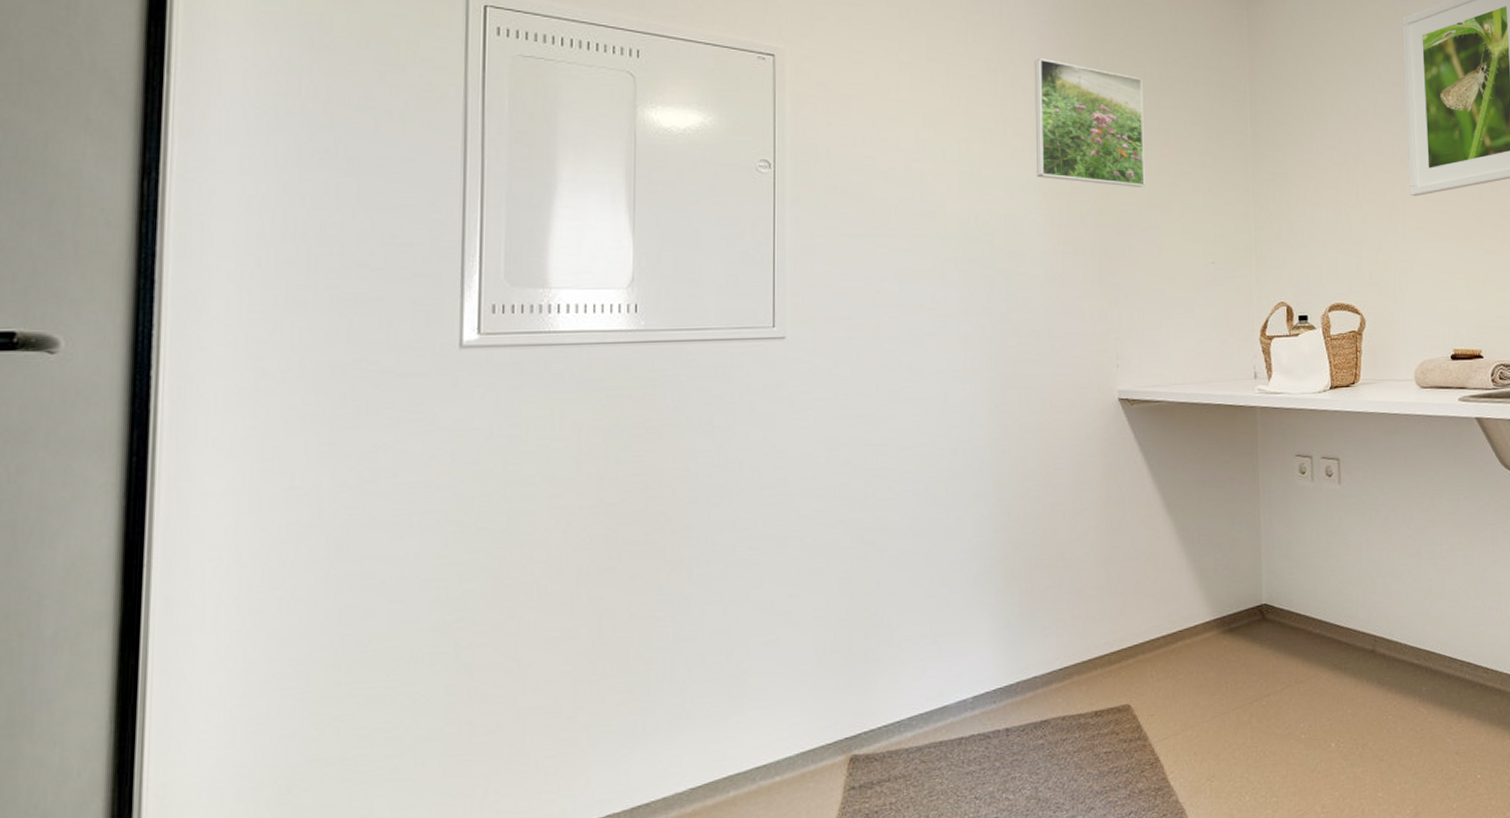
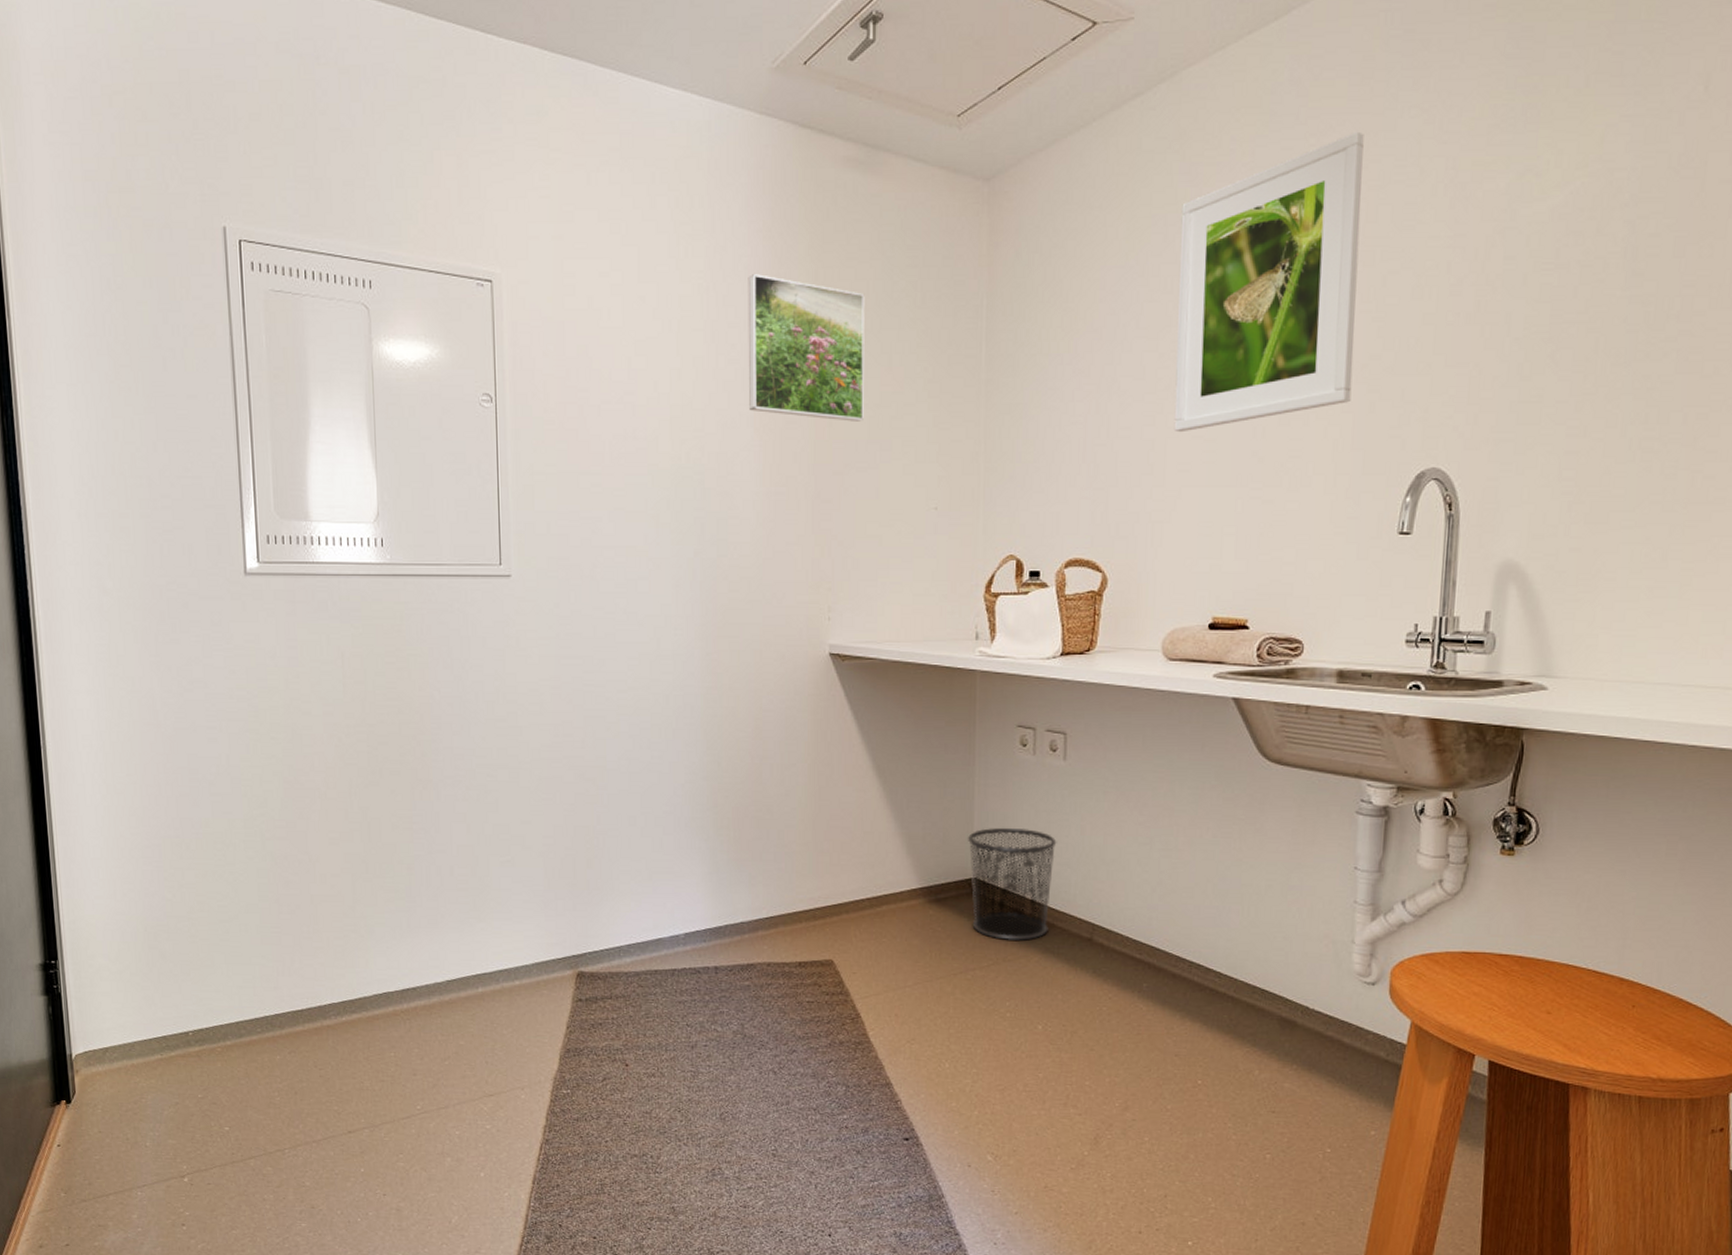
waste bin: none [1255,551,1338,662] -> present [967,827,1057,941]

